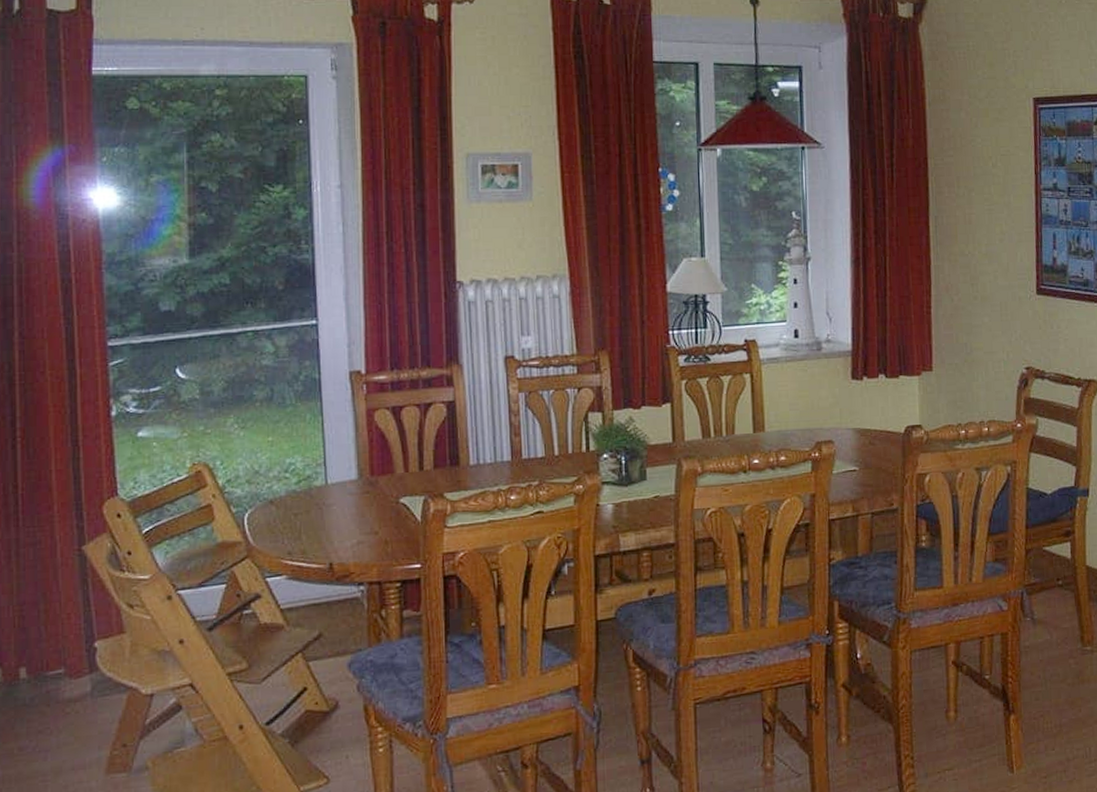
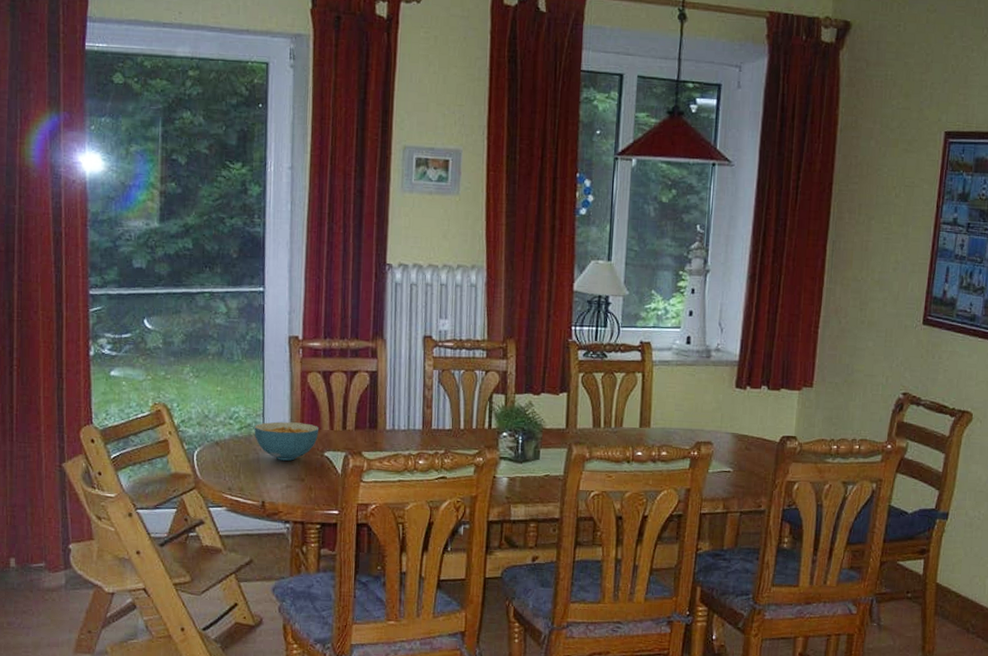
cereal bowl: none [315,467,392,513] -> present [254,421,320,461]

